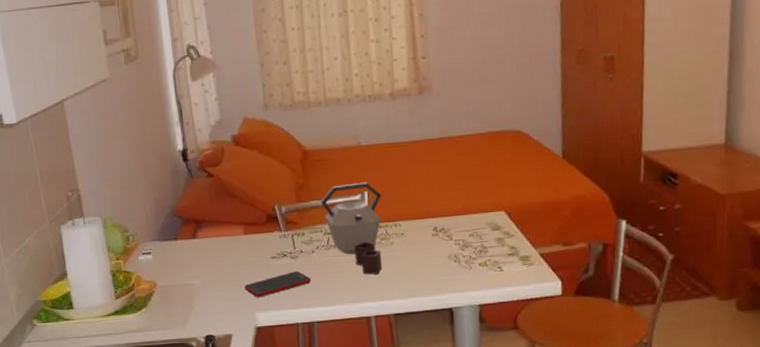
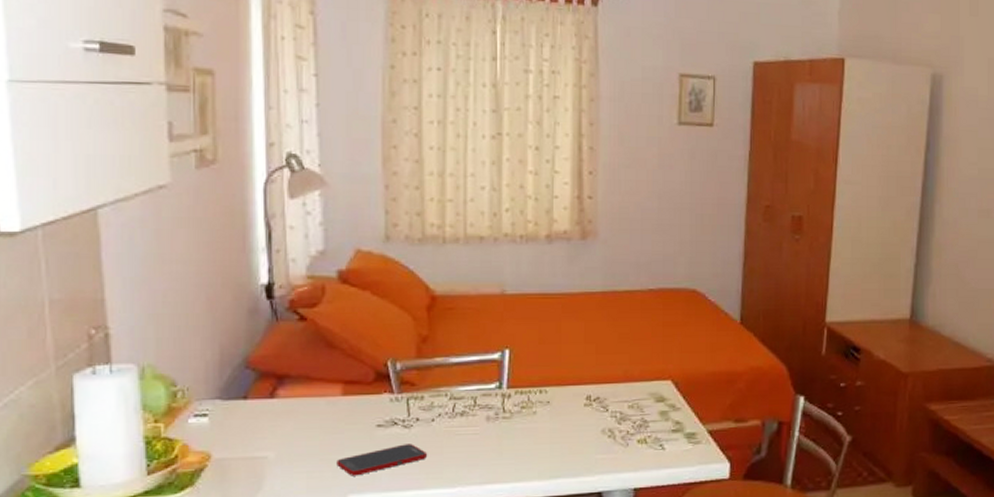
kettle: present [320,182,383,275] -> none [448,338,527,450]

